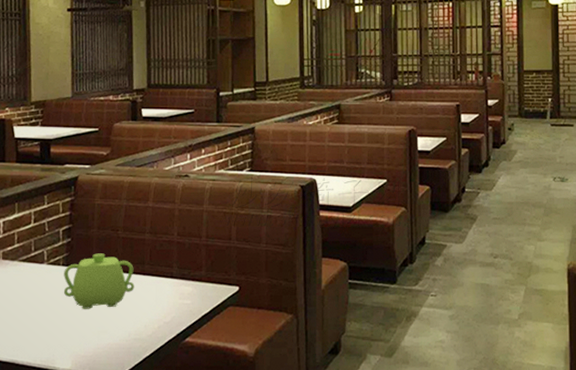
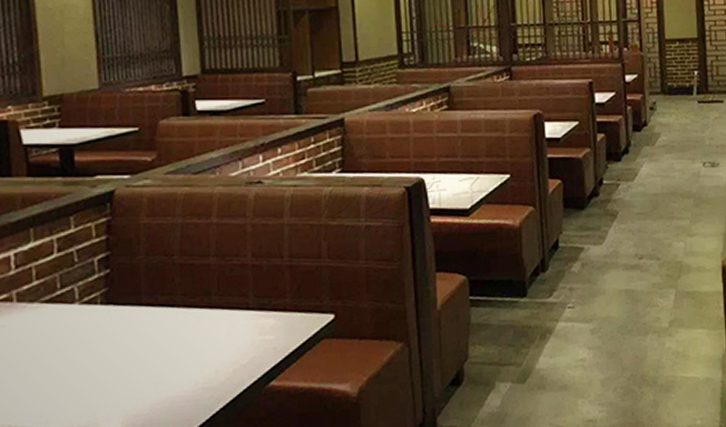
teapot: present [63,253,135,309] -> none [103,285,199,357]

